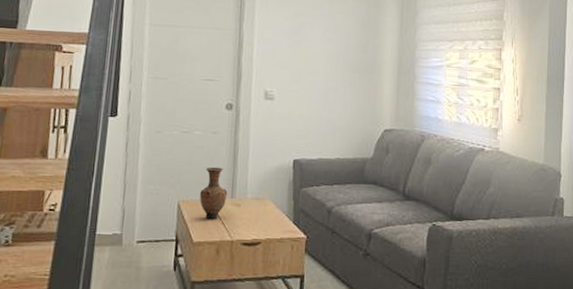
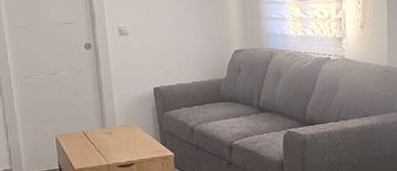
vase: present [200,167,228,219] -> none [74,102,99,148]

